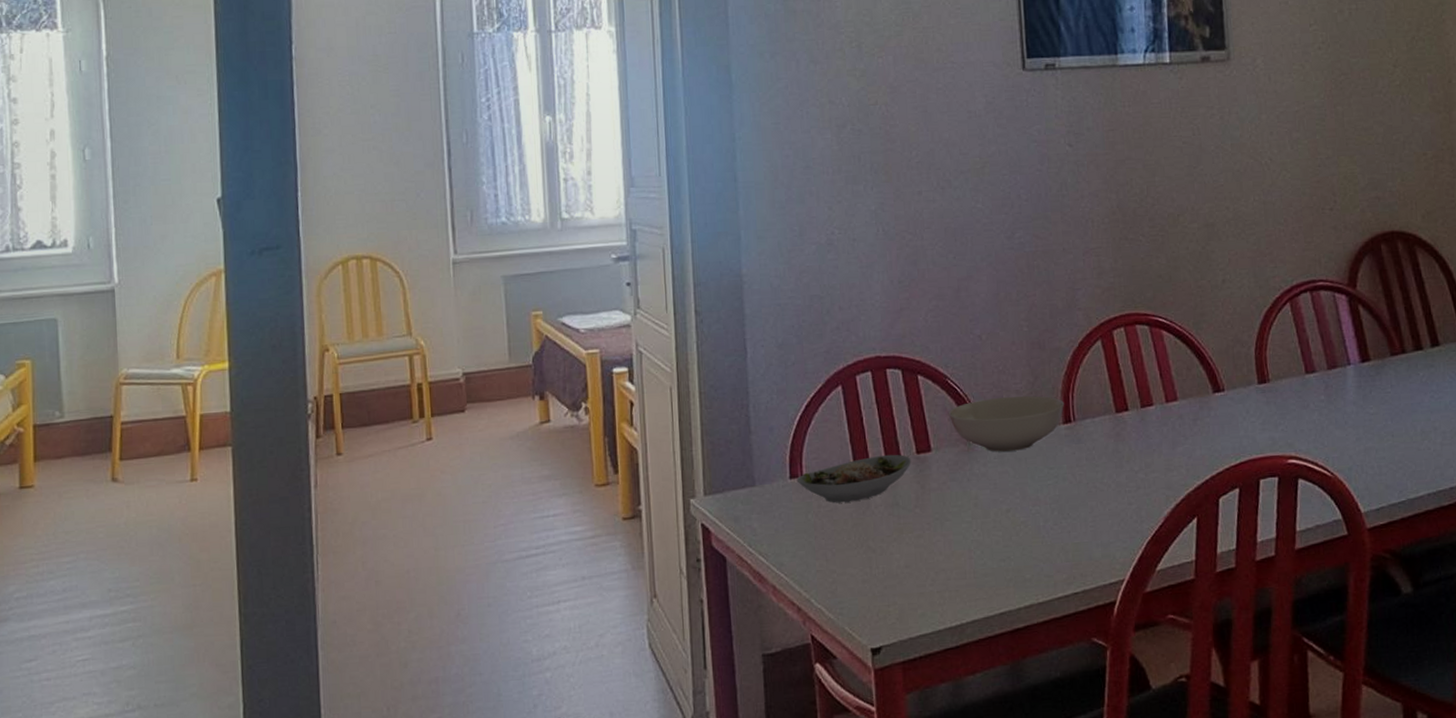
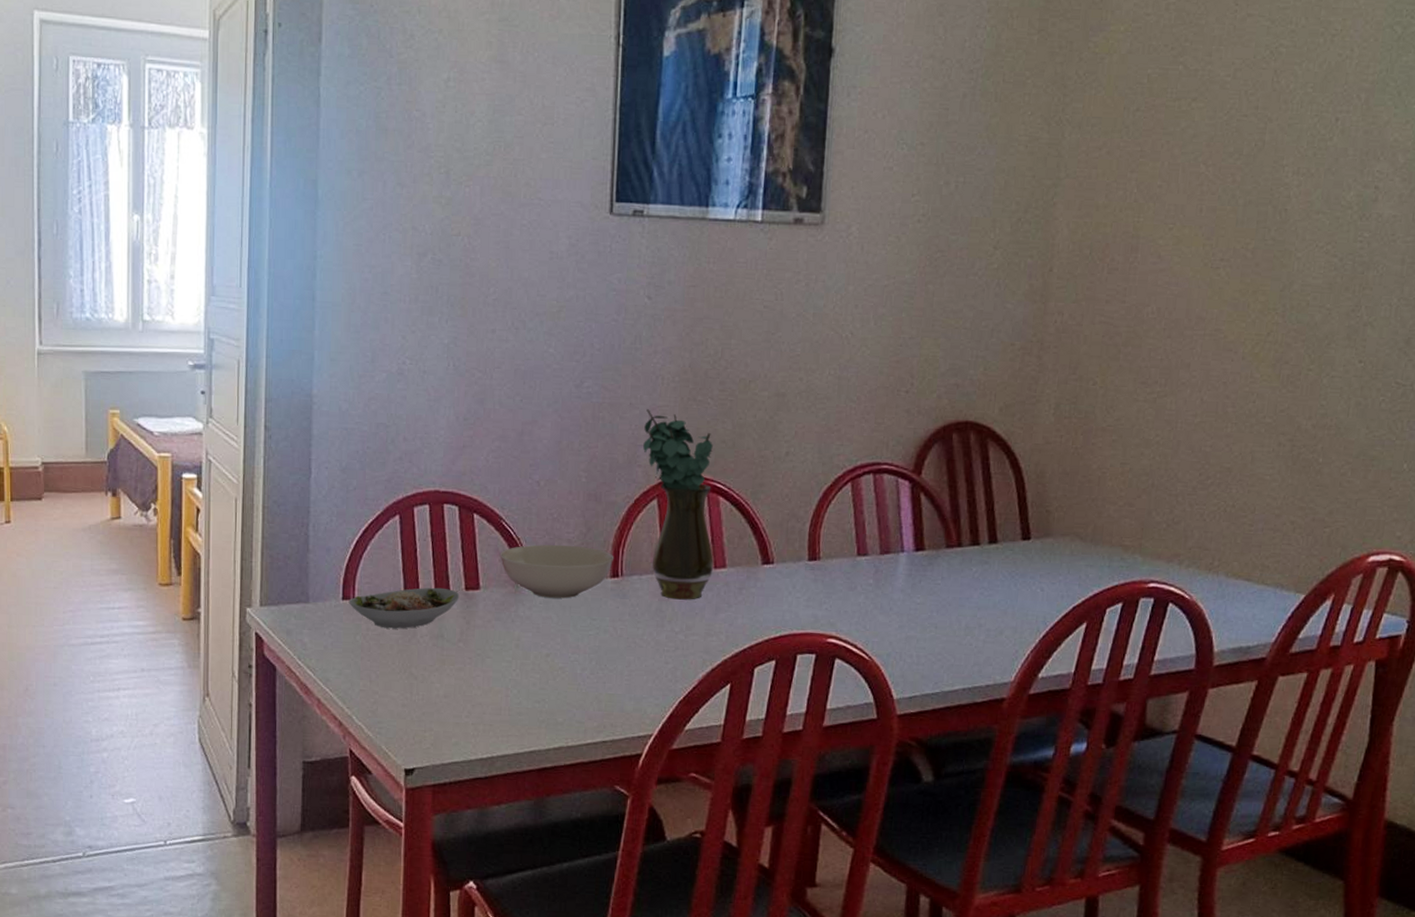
vase: none [1080,253,1165,439] -> present [643,409,714,600]

